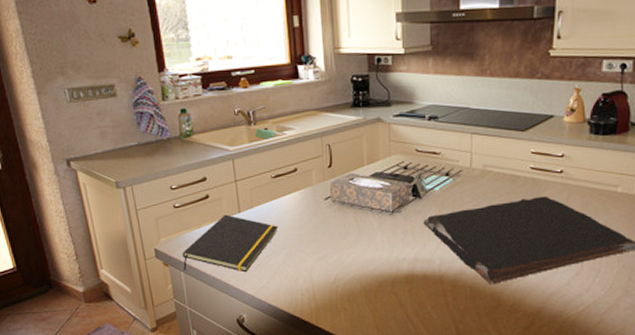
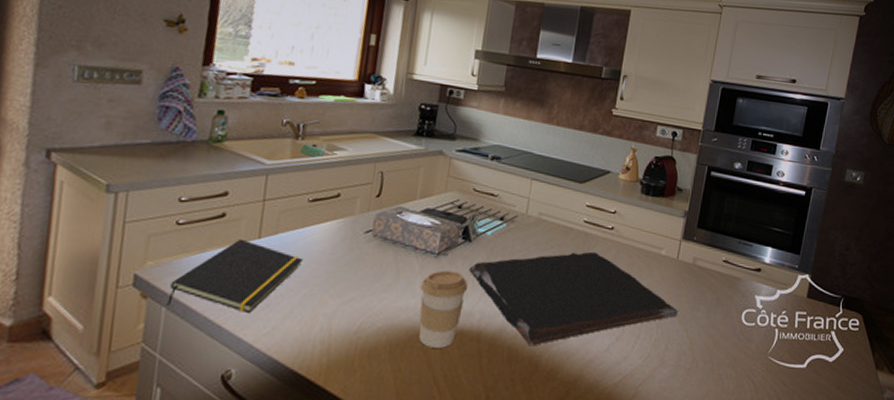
coffee cup: none [382,225,425,291] -> present [419,270,468,348]

